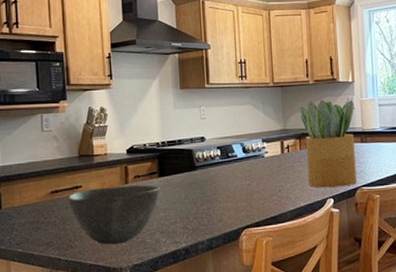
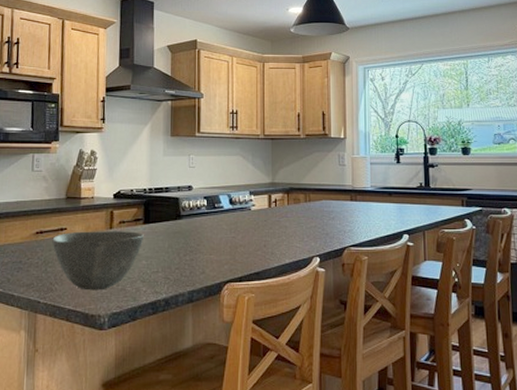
potted plant: present [300,100,356,188] -> none [290,155,345,246]

